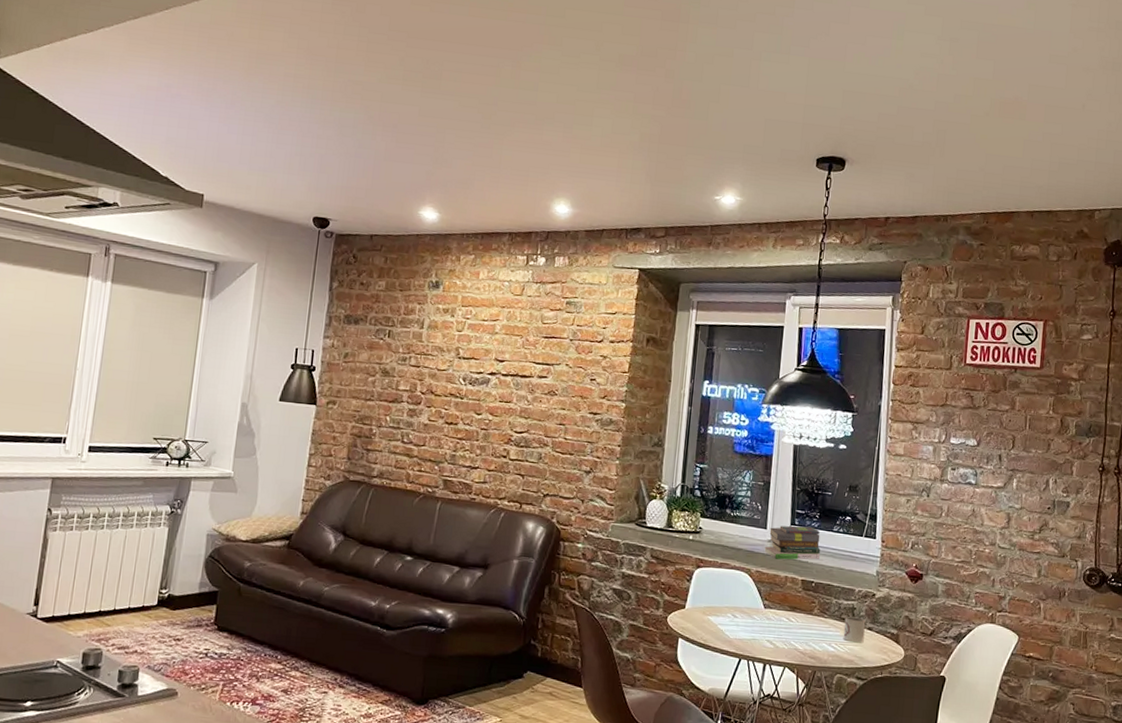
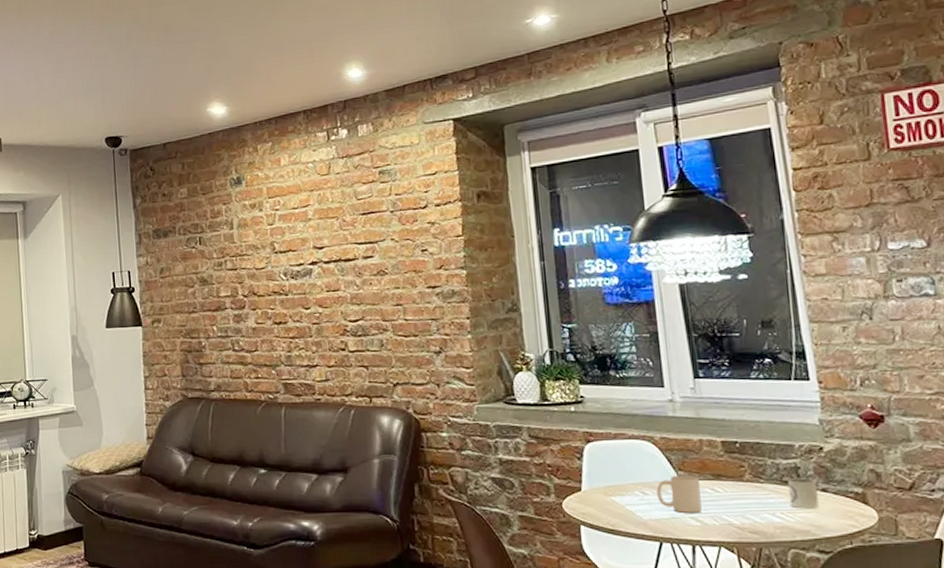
mug: none [744,604,779,638] -> present [656,475,702,514]
books: present [764,525,820,560] -> none [666,376,739,421]

